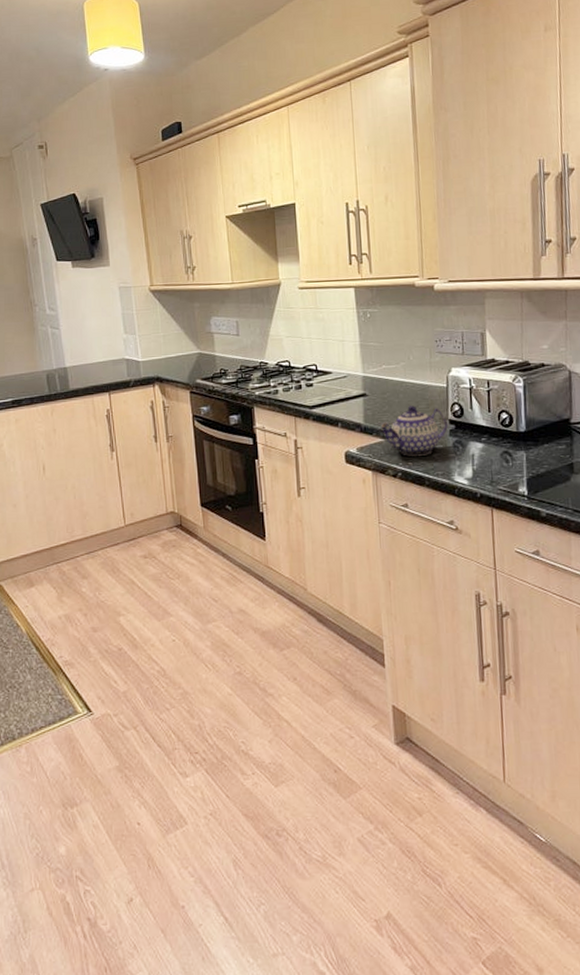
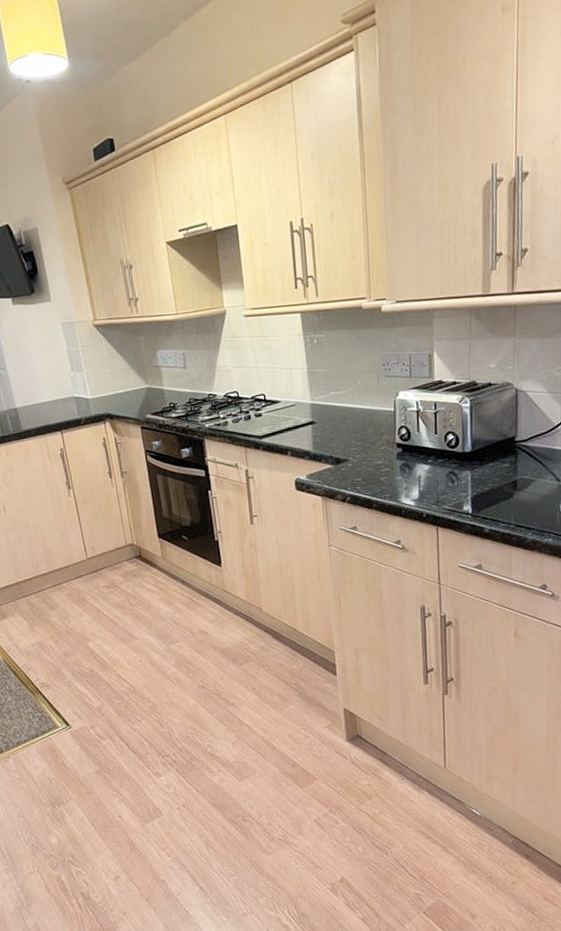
teapot: present [381,405,448,456] -> none [330,431,395,481]

